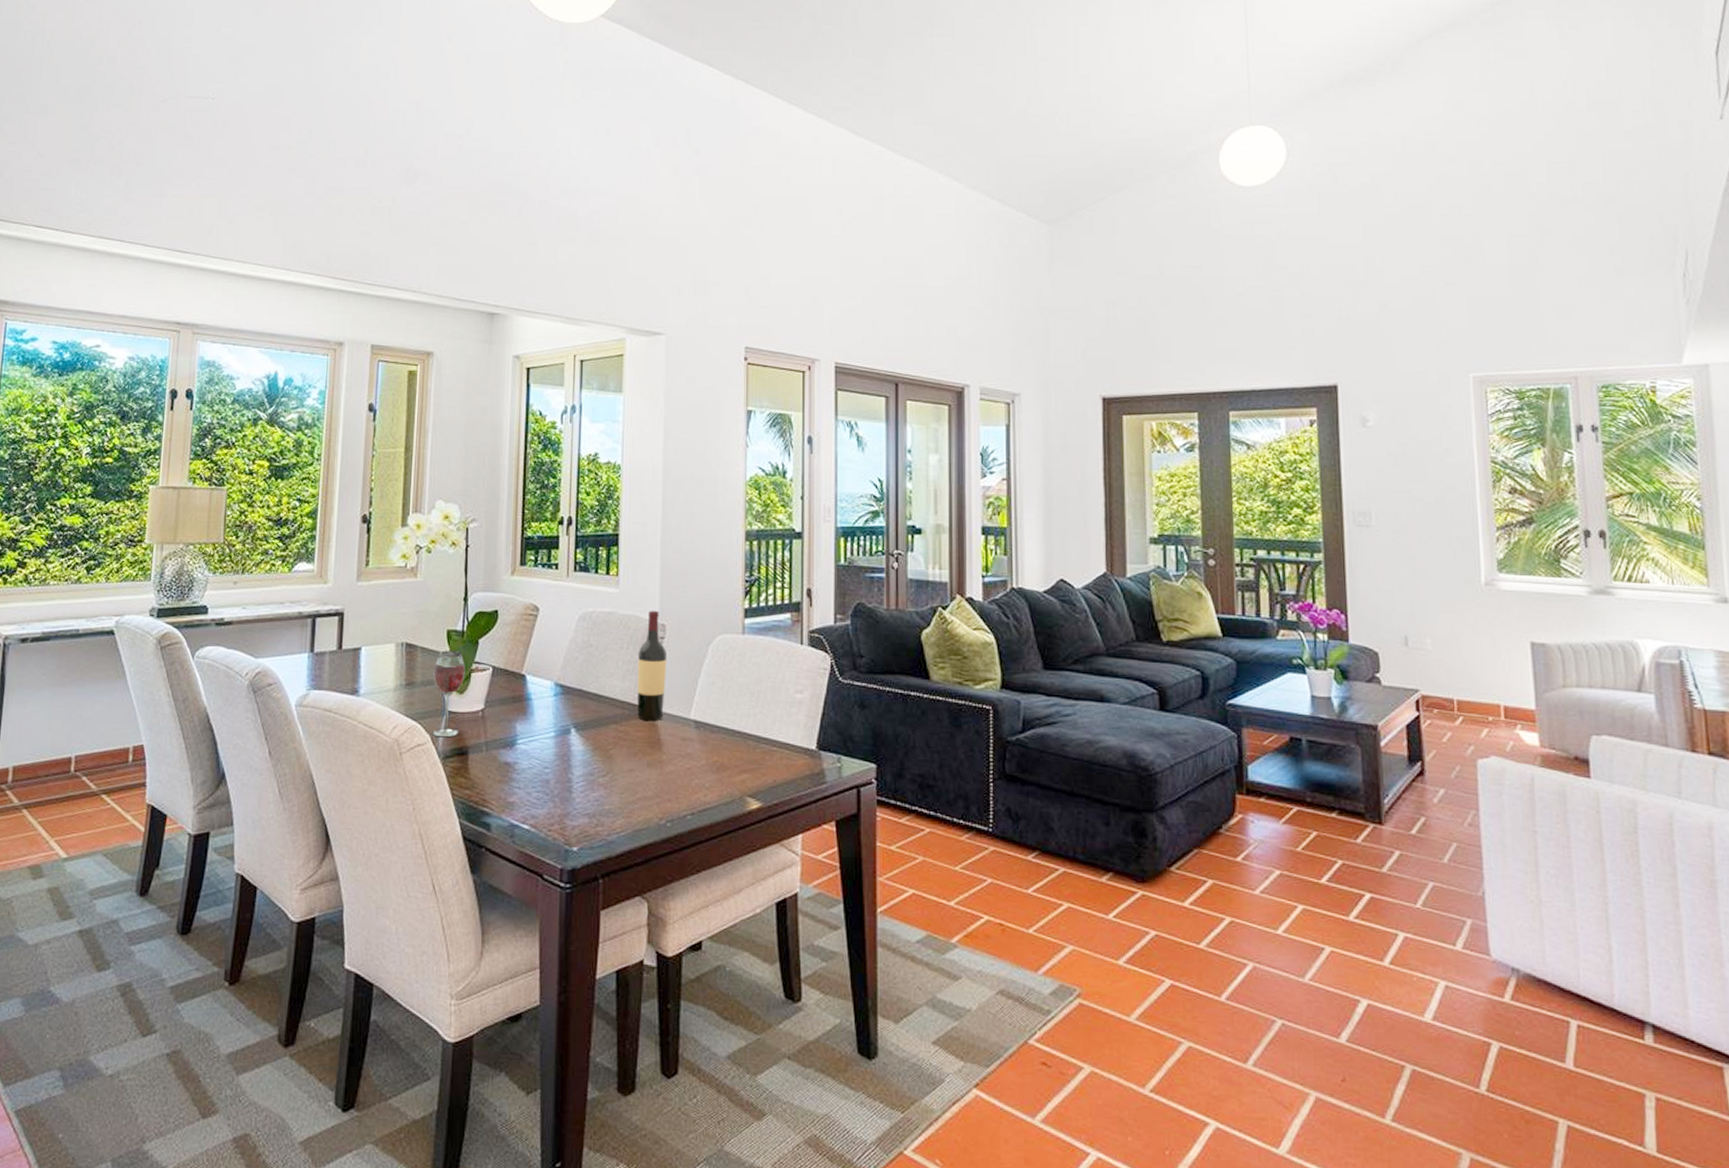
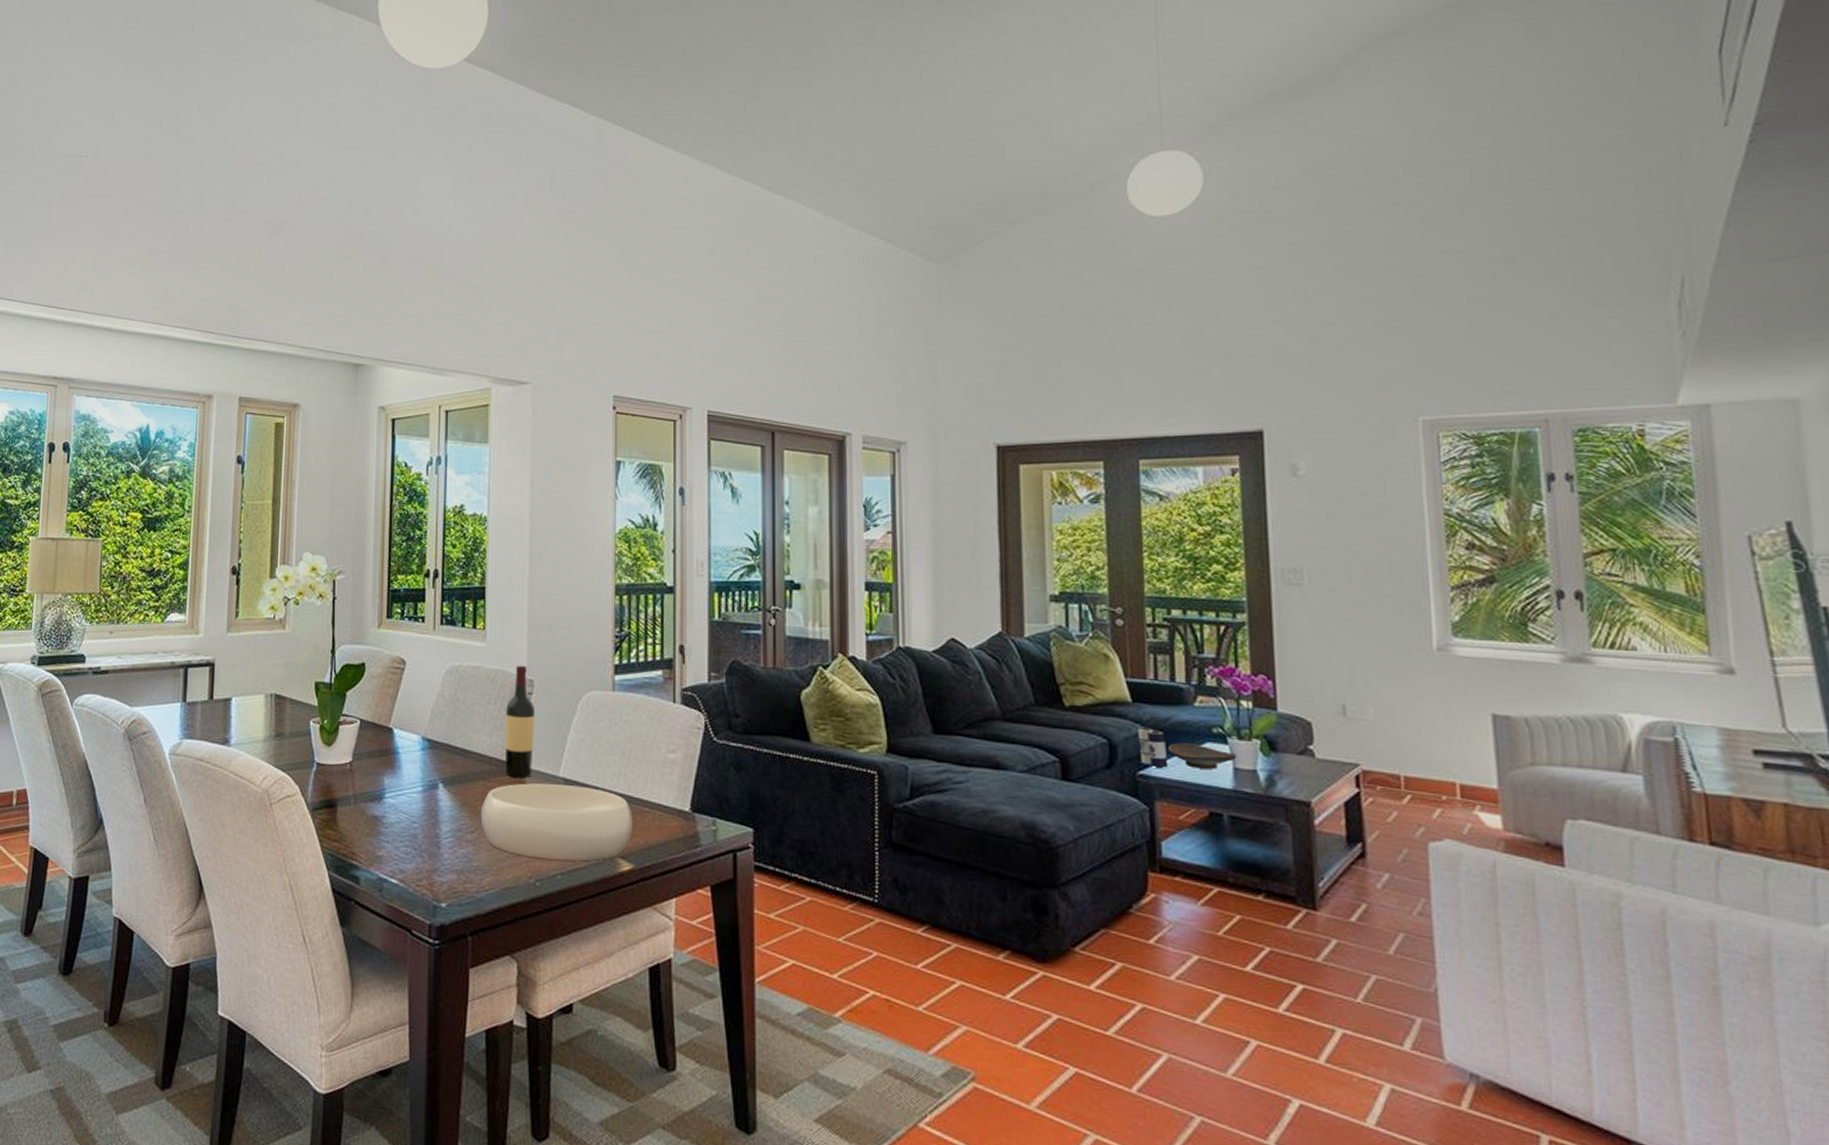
wineglass: present [432,650,466,738] -> none [301,702,334,790]
bowl: none [612,726,762,801] -> present [480,783,634,862]
candle: none [1228,659,1254,699] -> present [1138,726,1169,770]
decorative bowl: none [1254,674,1314,697] -> present [1168,743,1237,769]

